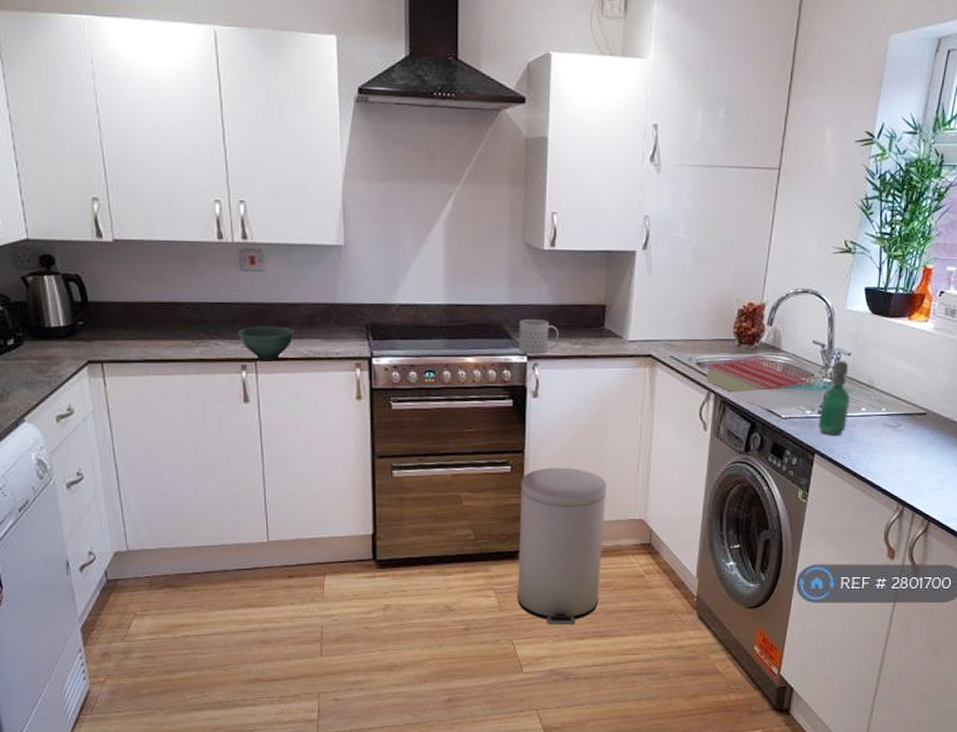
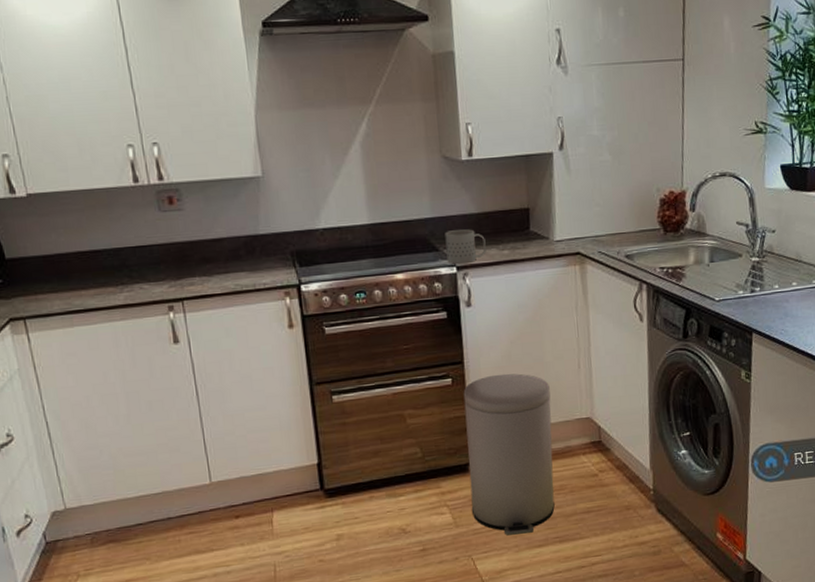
bowl: present [238,326,295,360] -> none [161,263,220,299]
dish rack: present [703,355,858,410] -> none [632,241,788,295]
soap dispenser: present [818,360,851,436] -> none [747,237,781,313]

